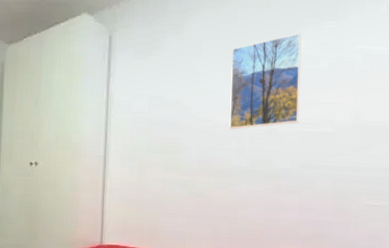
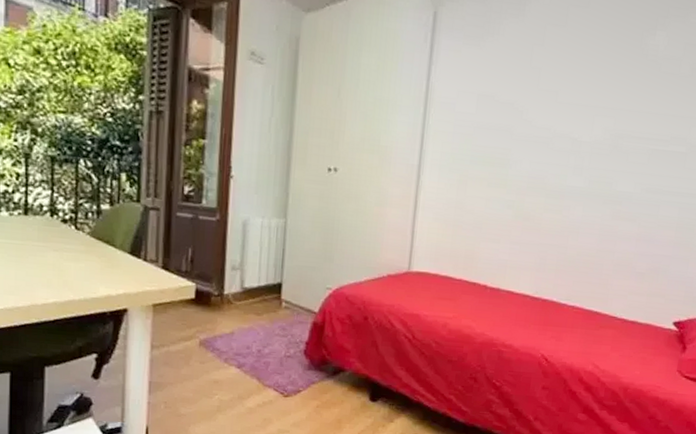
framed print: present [229,32,302,130] -> none [568,26,665,142]

